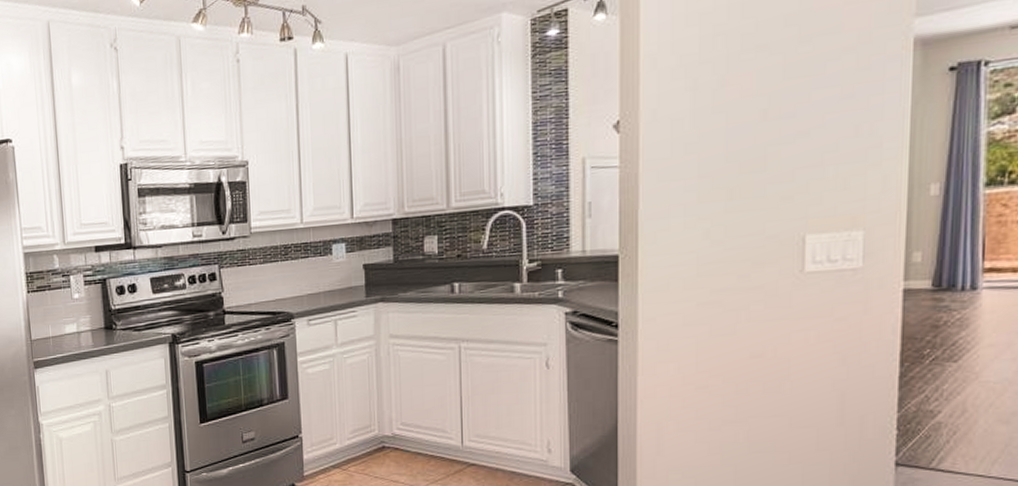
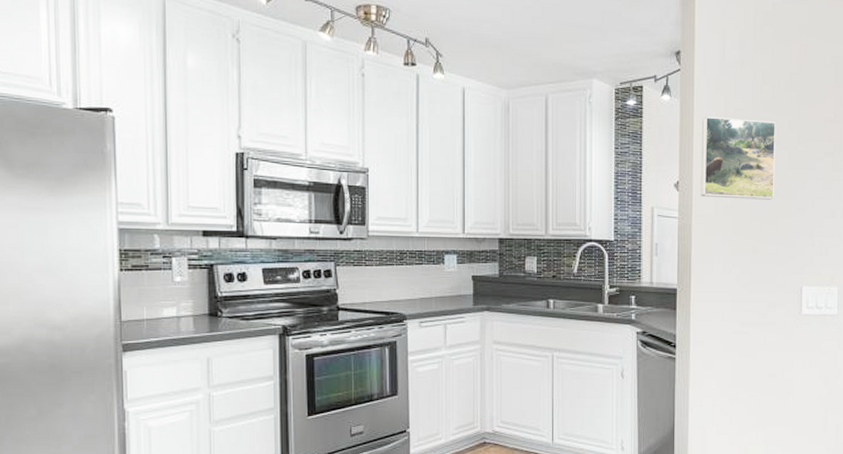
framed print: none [650,19,764,136] -> present [700,116,776,200]

